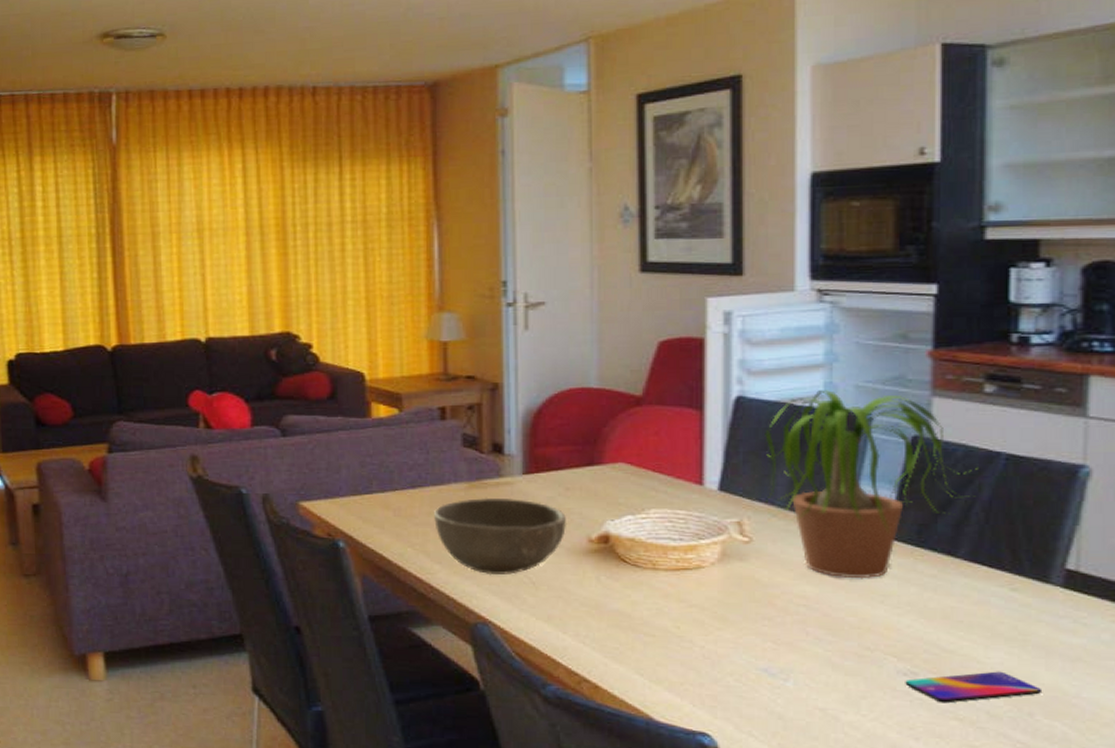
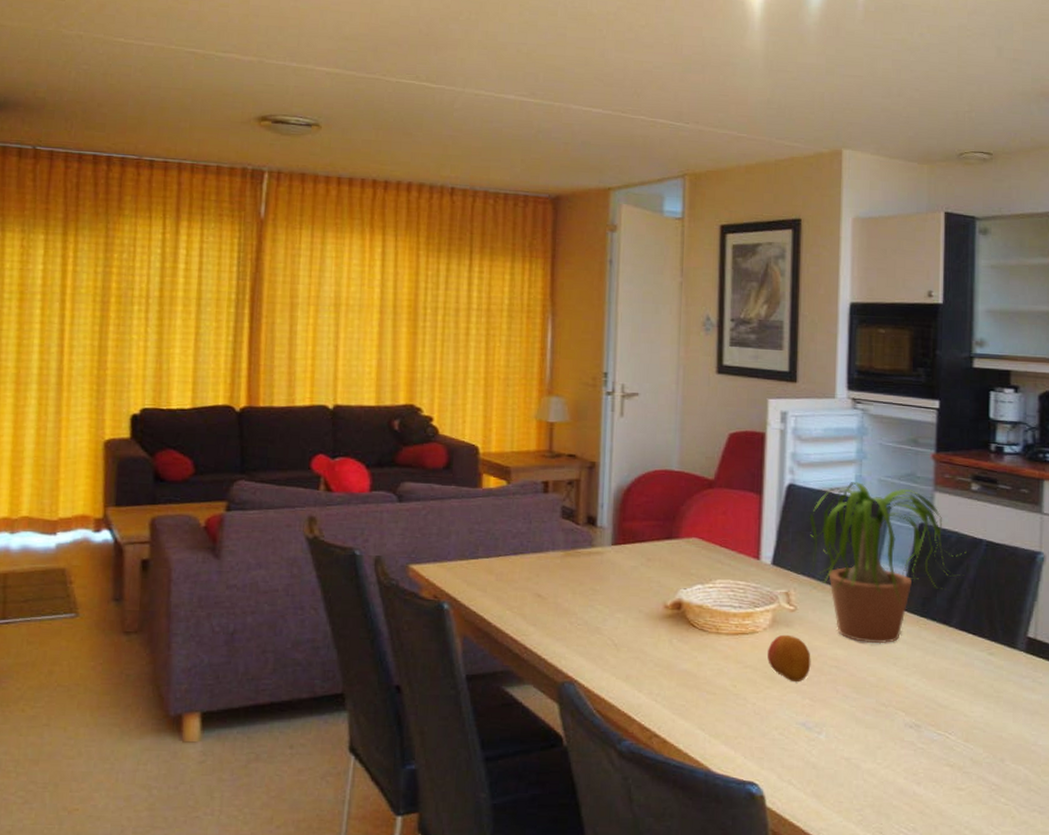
bowl: present [434,497,567,575] -> none [532,565,647,638]
fruit: none [717,569,772,624] -> present [768,634,811,683]
smartphone: present [905,671,1043,704] -> none [911,723,1011,752]

